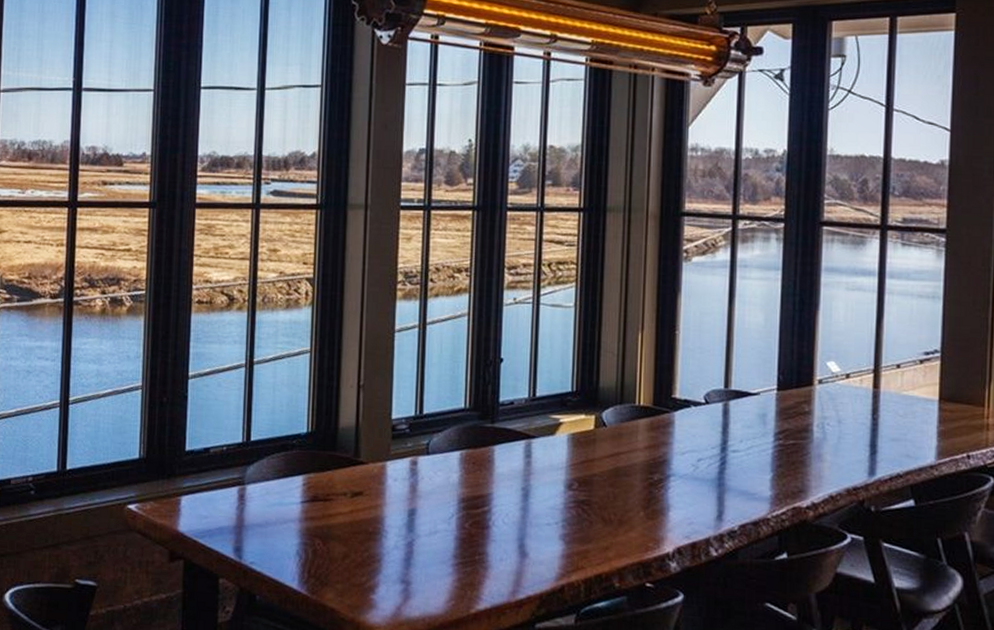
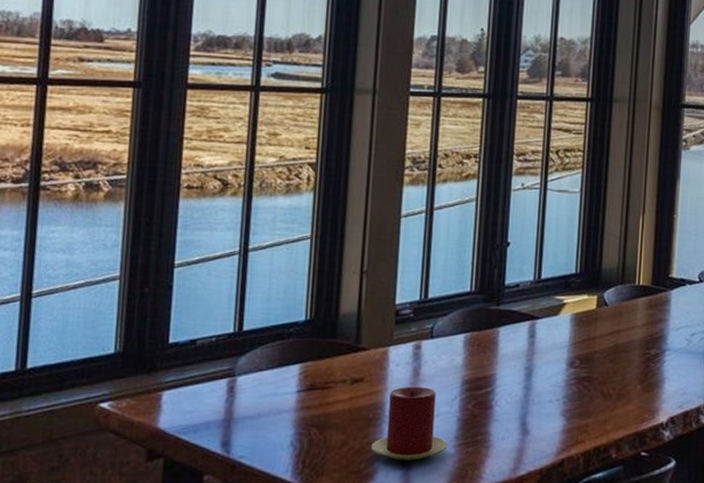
candle: none [372,502,446,577] -> present [371,386,448,461]

